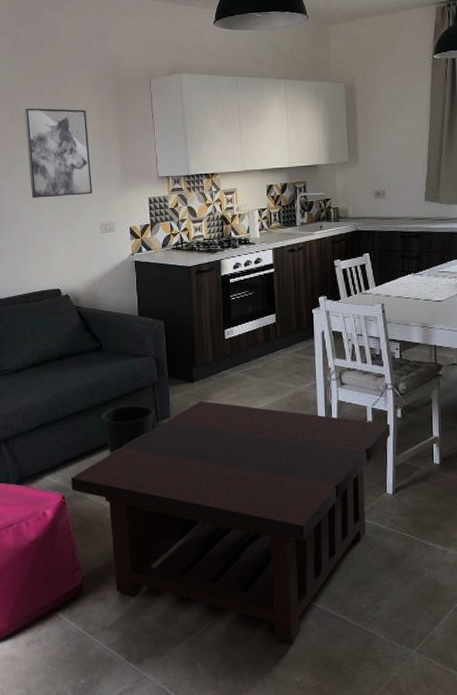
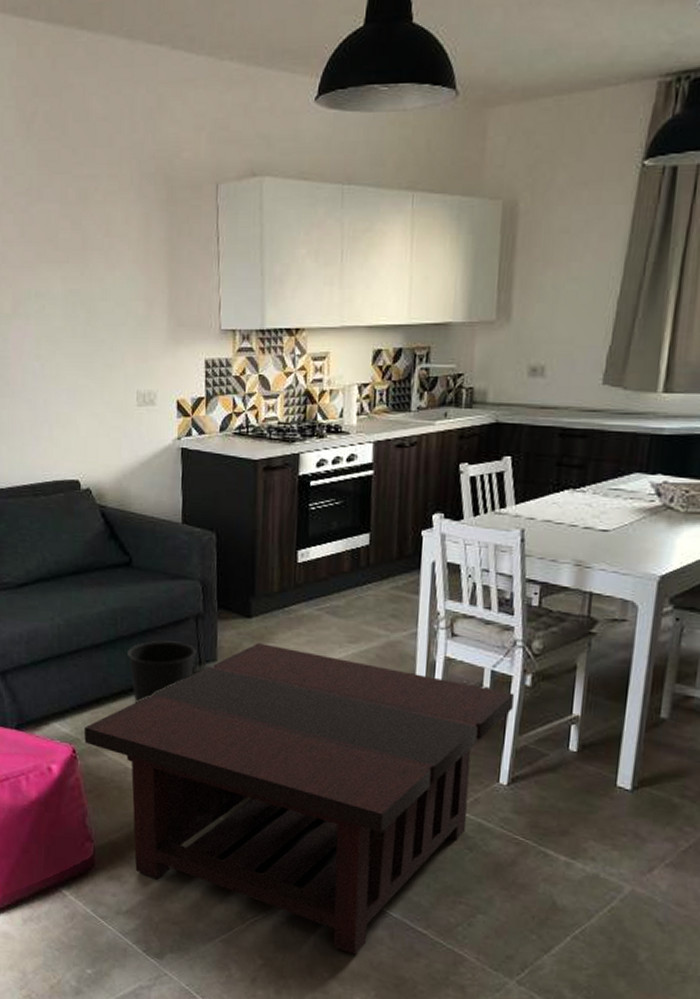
wall art: present [24,108,93,198] -> none [38,221,129,352]

